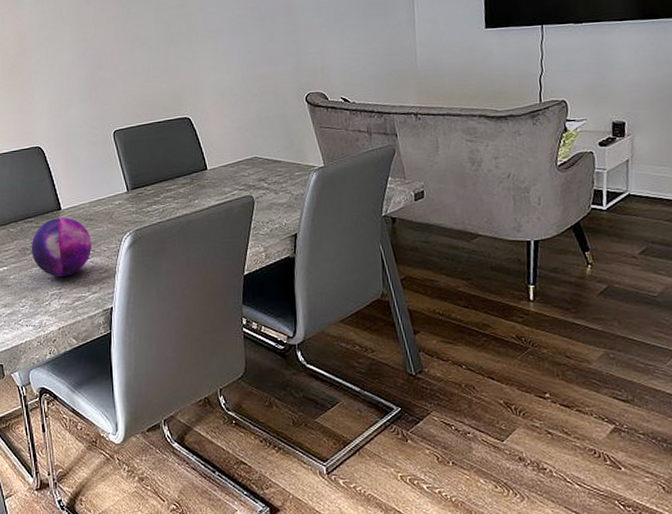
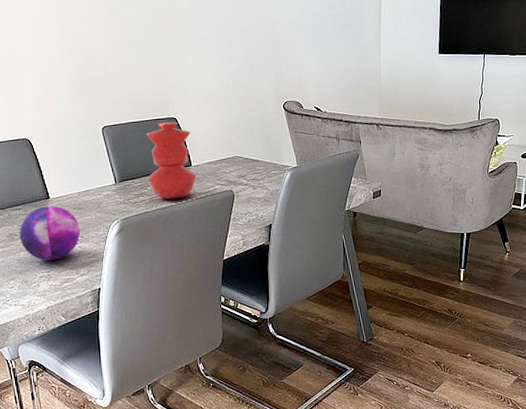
vase: none [158,122,213,207] -> present [145,121,197,199]

